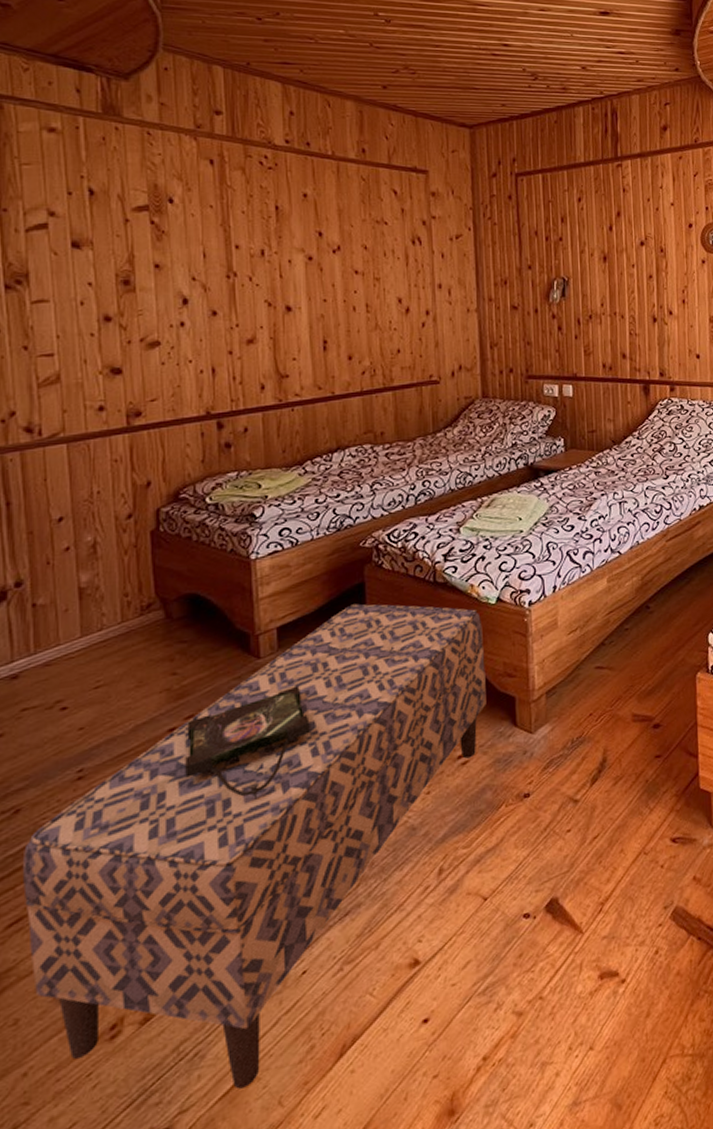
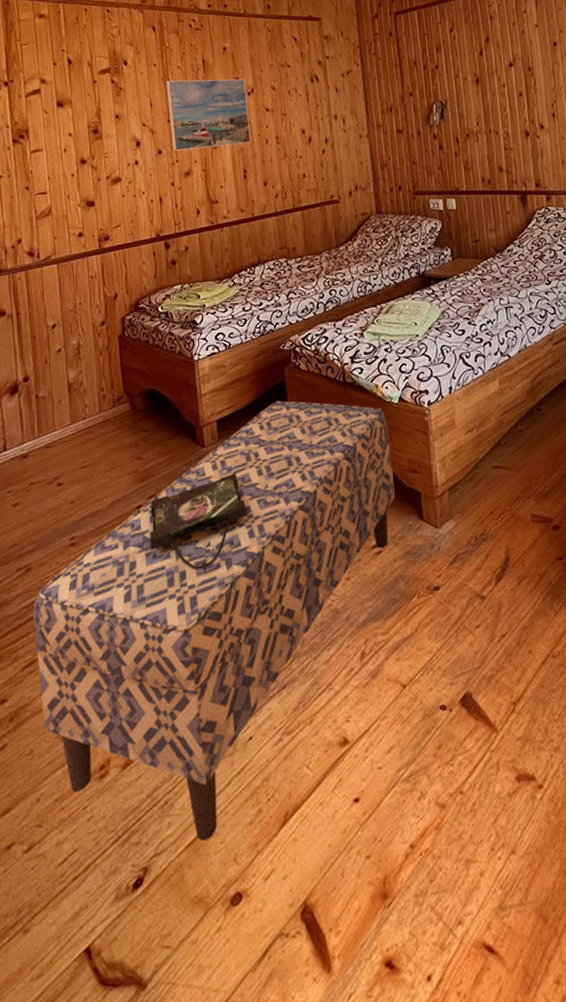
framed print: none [226,227,335,313] -> present [166,79,252,151]

